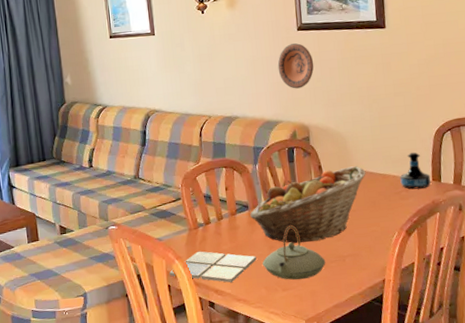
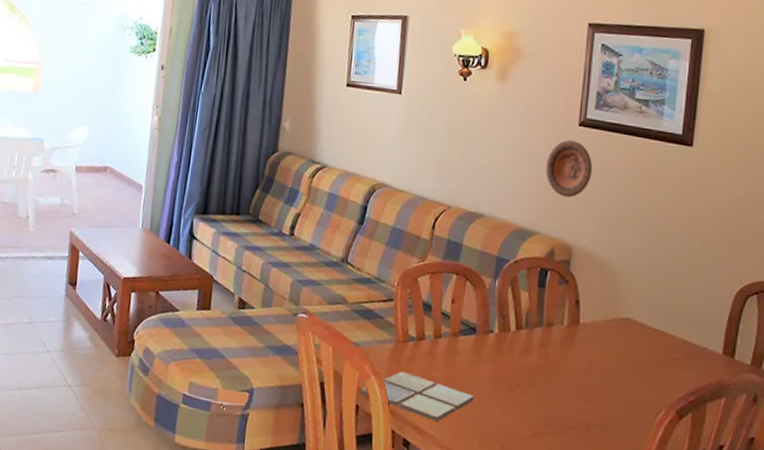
fruit basket: present [250,166,366,244] -> none [476,307,636,397]
teapot: present [262,225,326,280] -> none [481,367,564,442]
tequila bottle: present [400,152,431,189] -> none [679,310,722,362]

